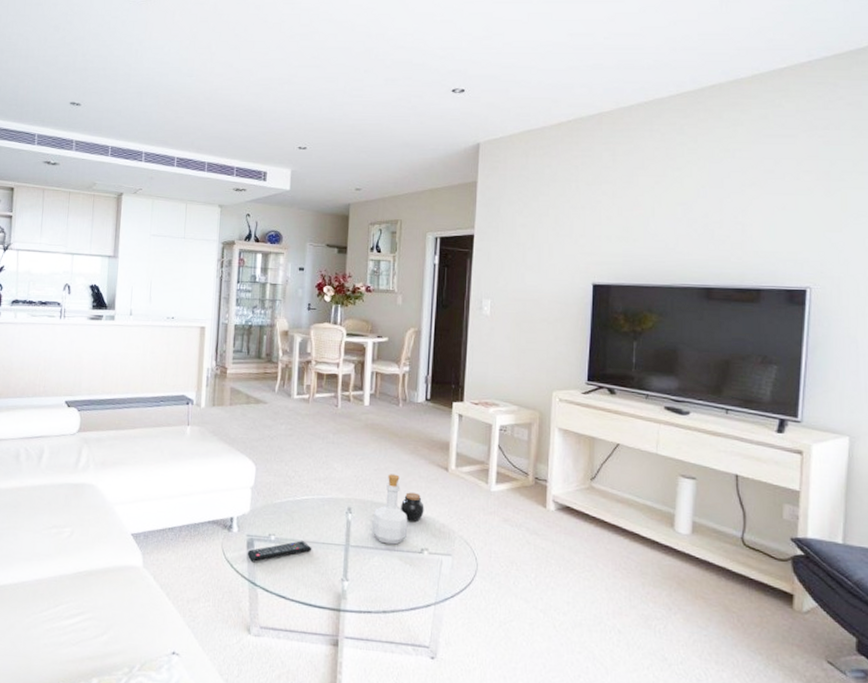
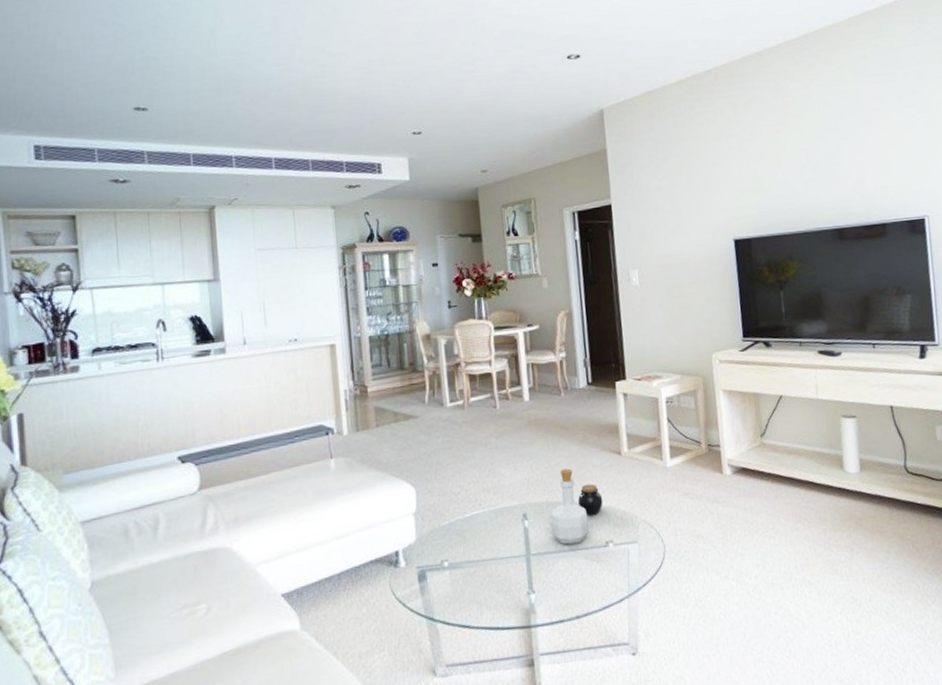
remote control: present [247,541,312,562] -> none [419,560,491,595]

